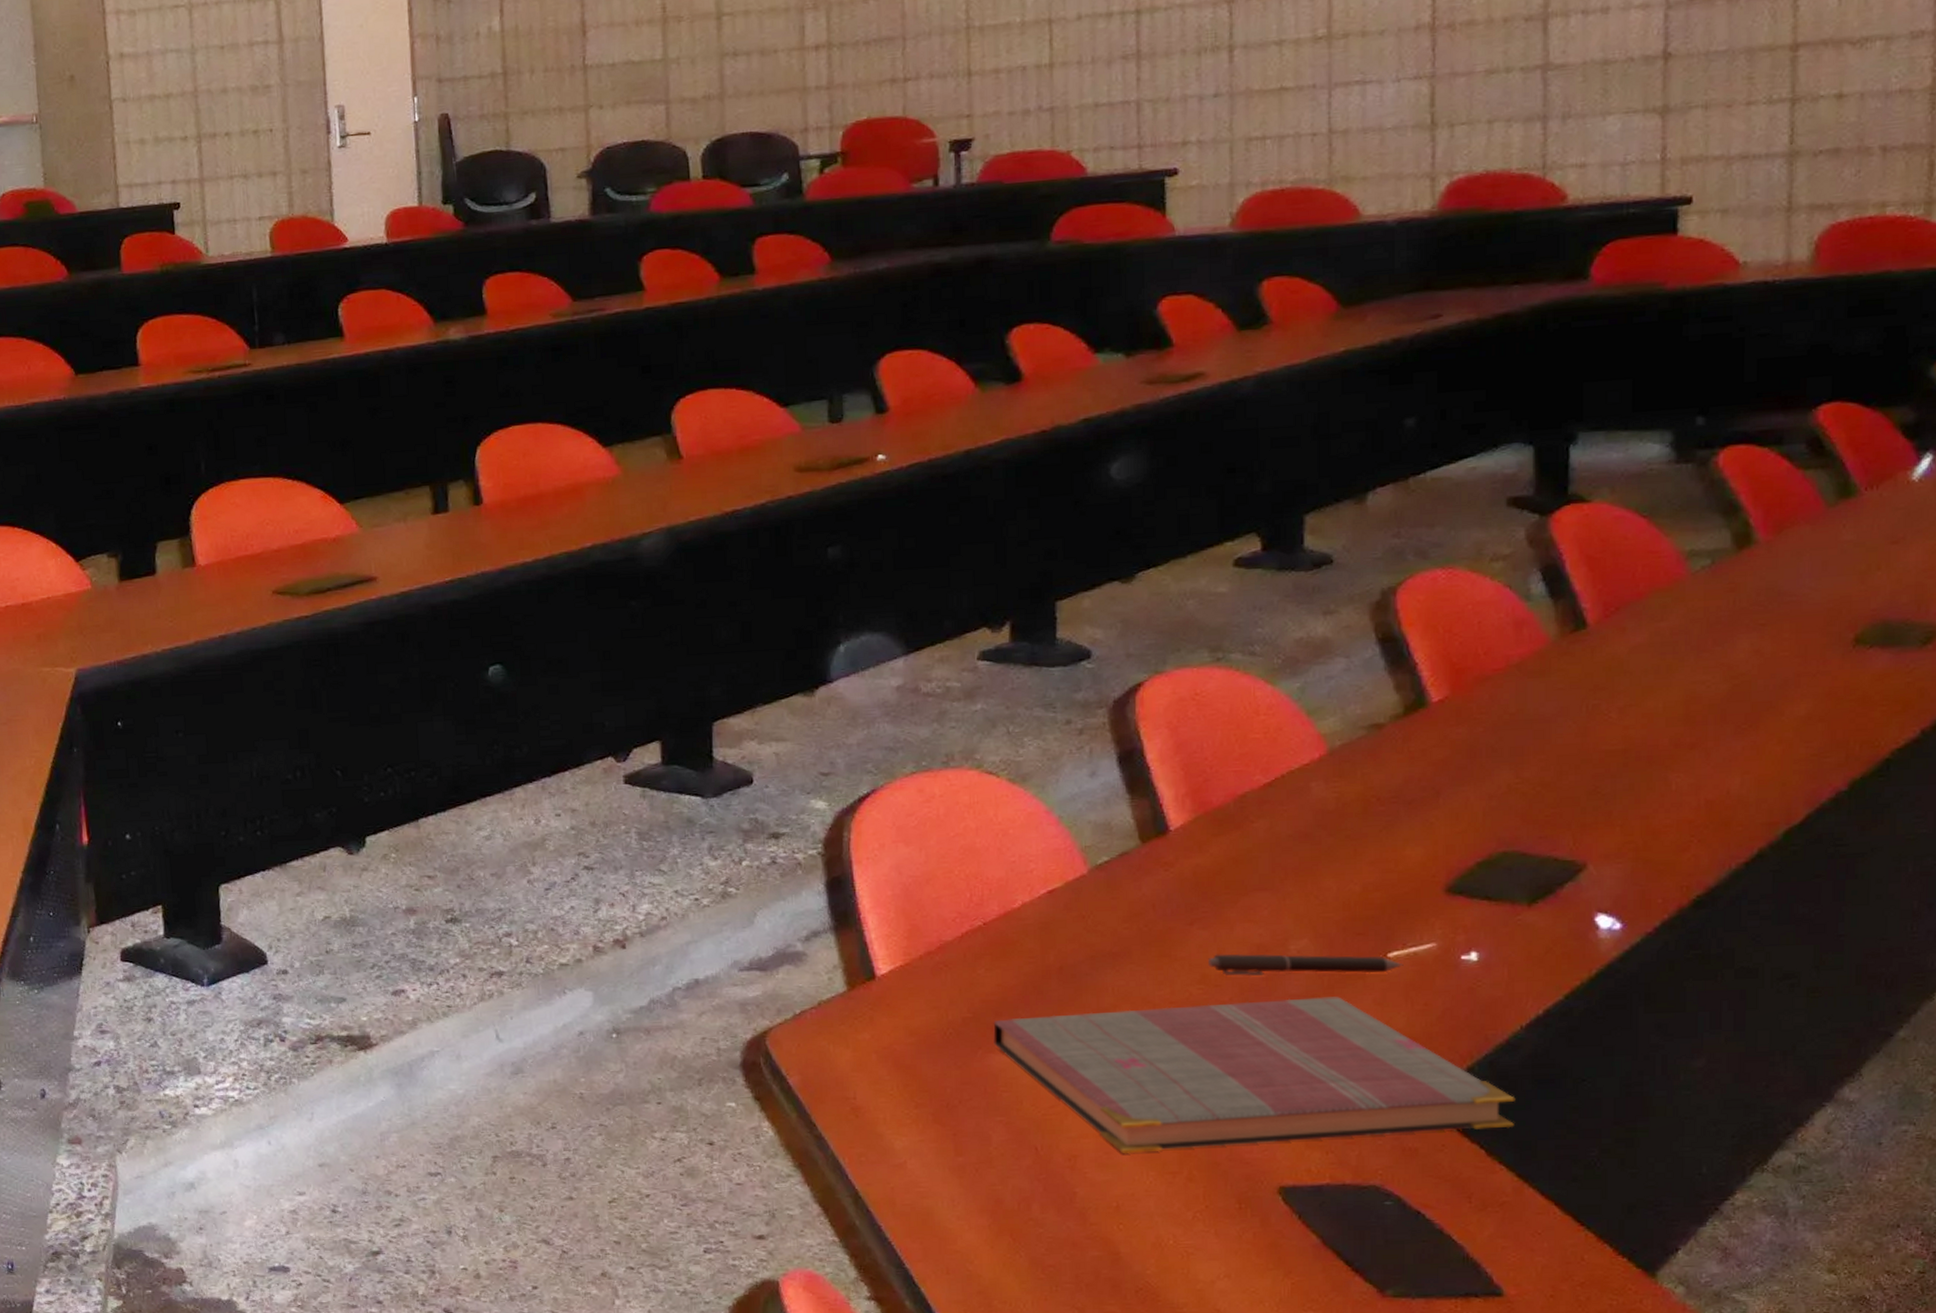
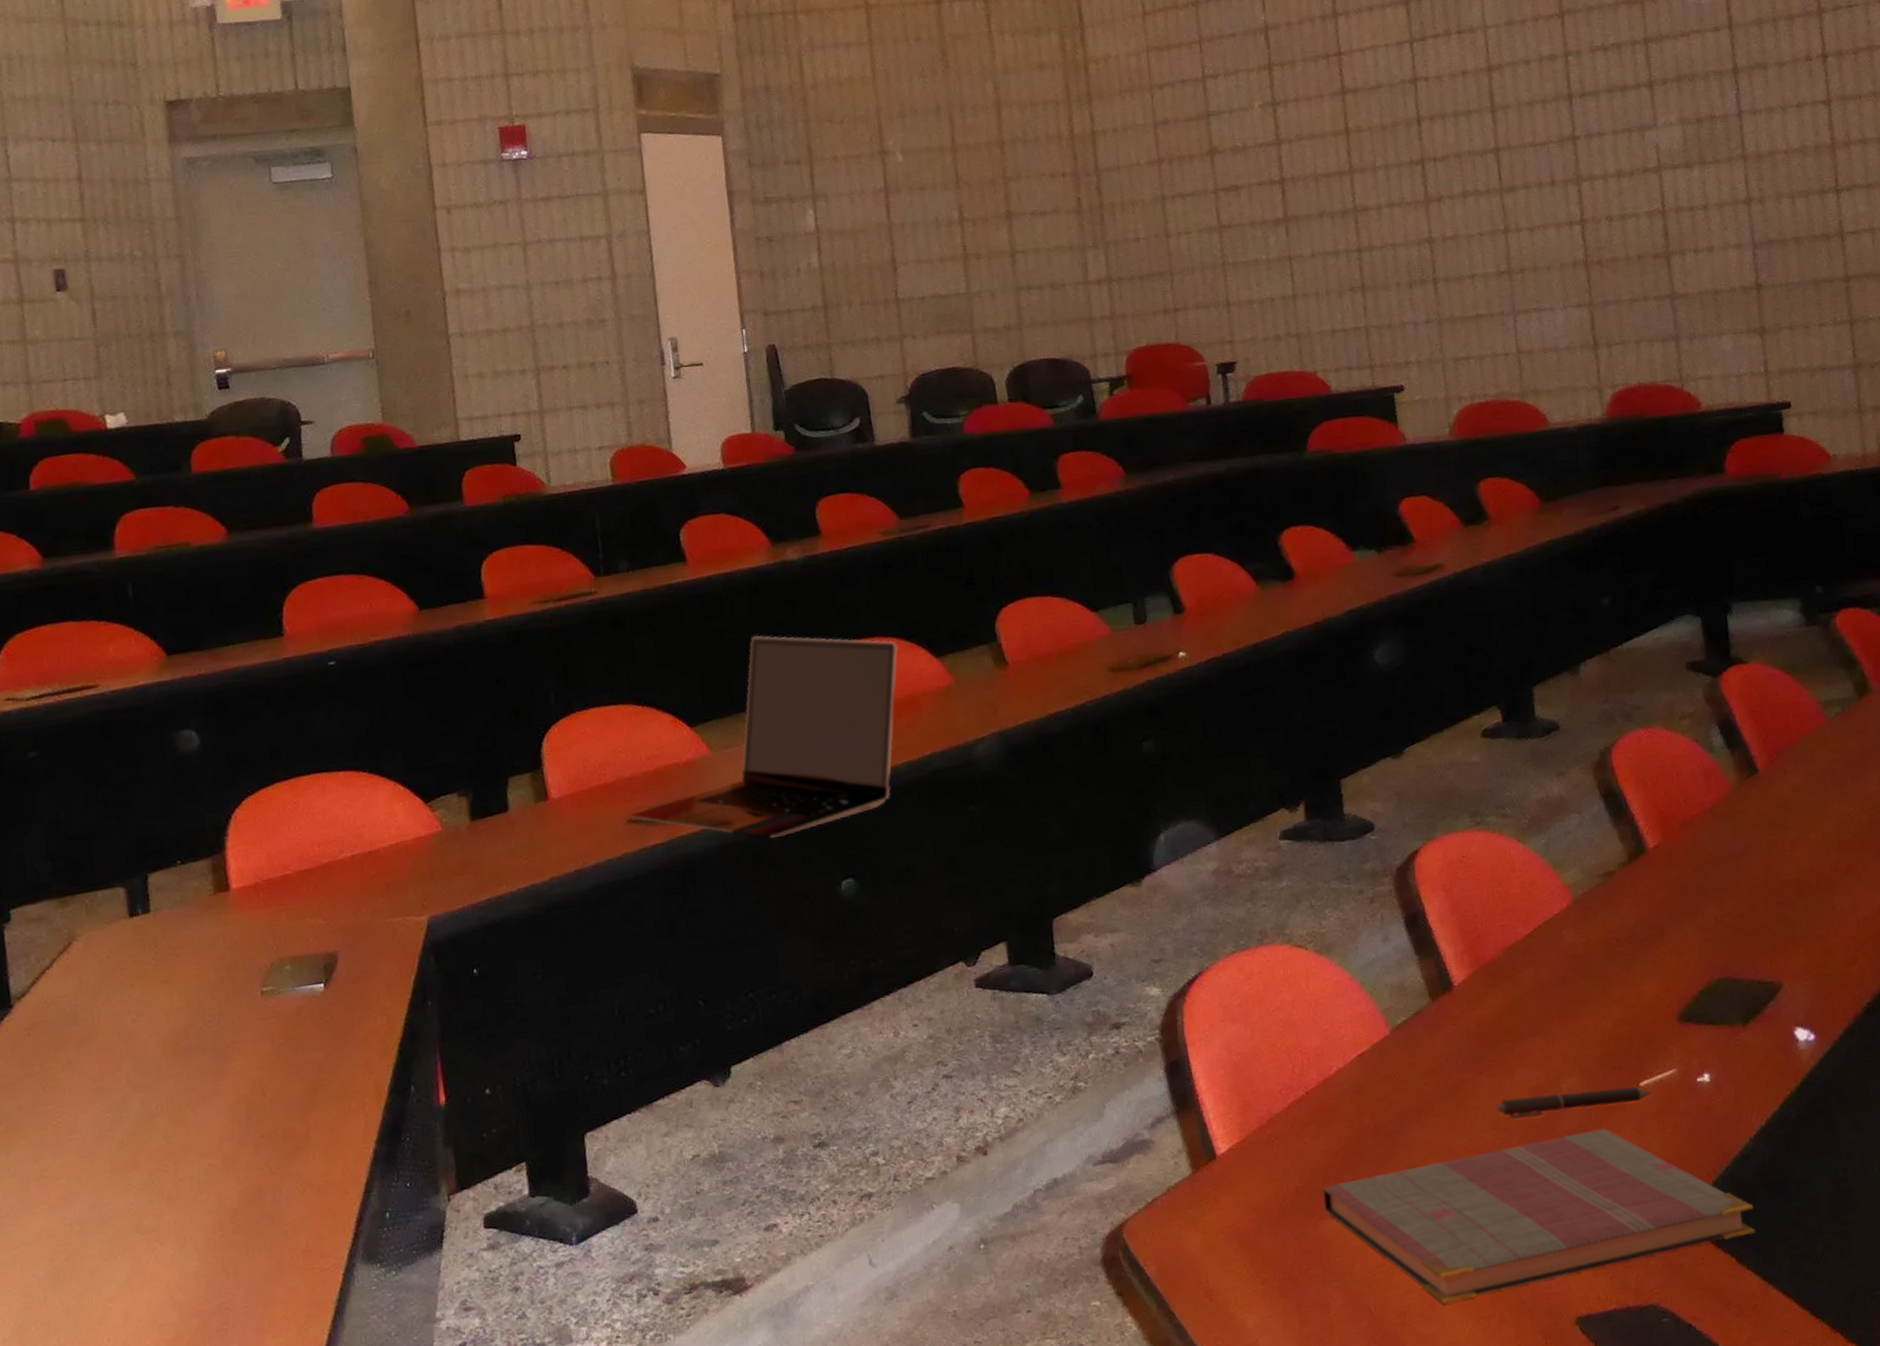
laptop: none [276,415,563,620] -> present [630,635,898,839]

